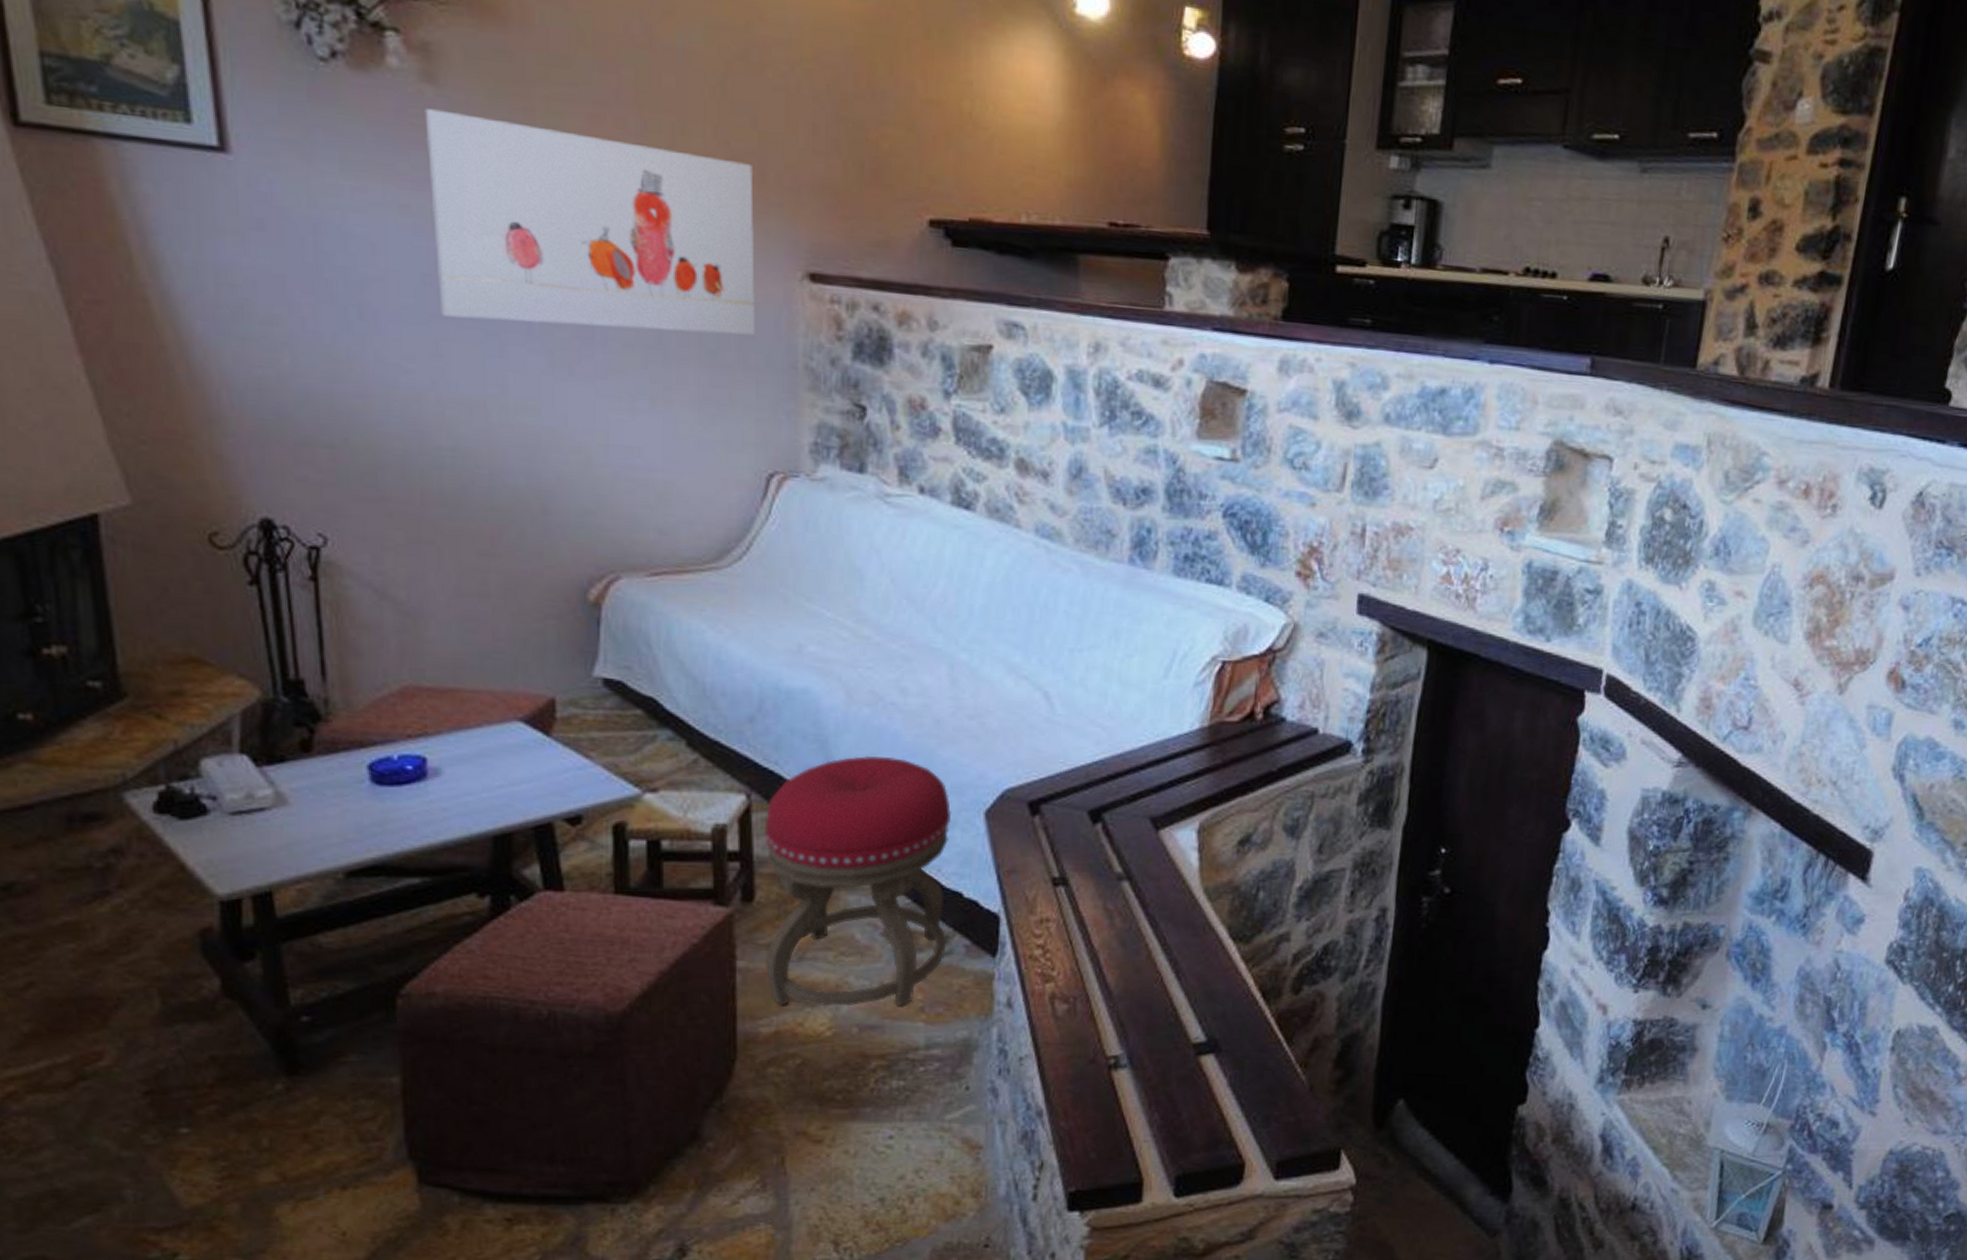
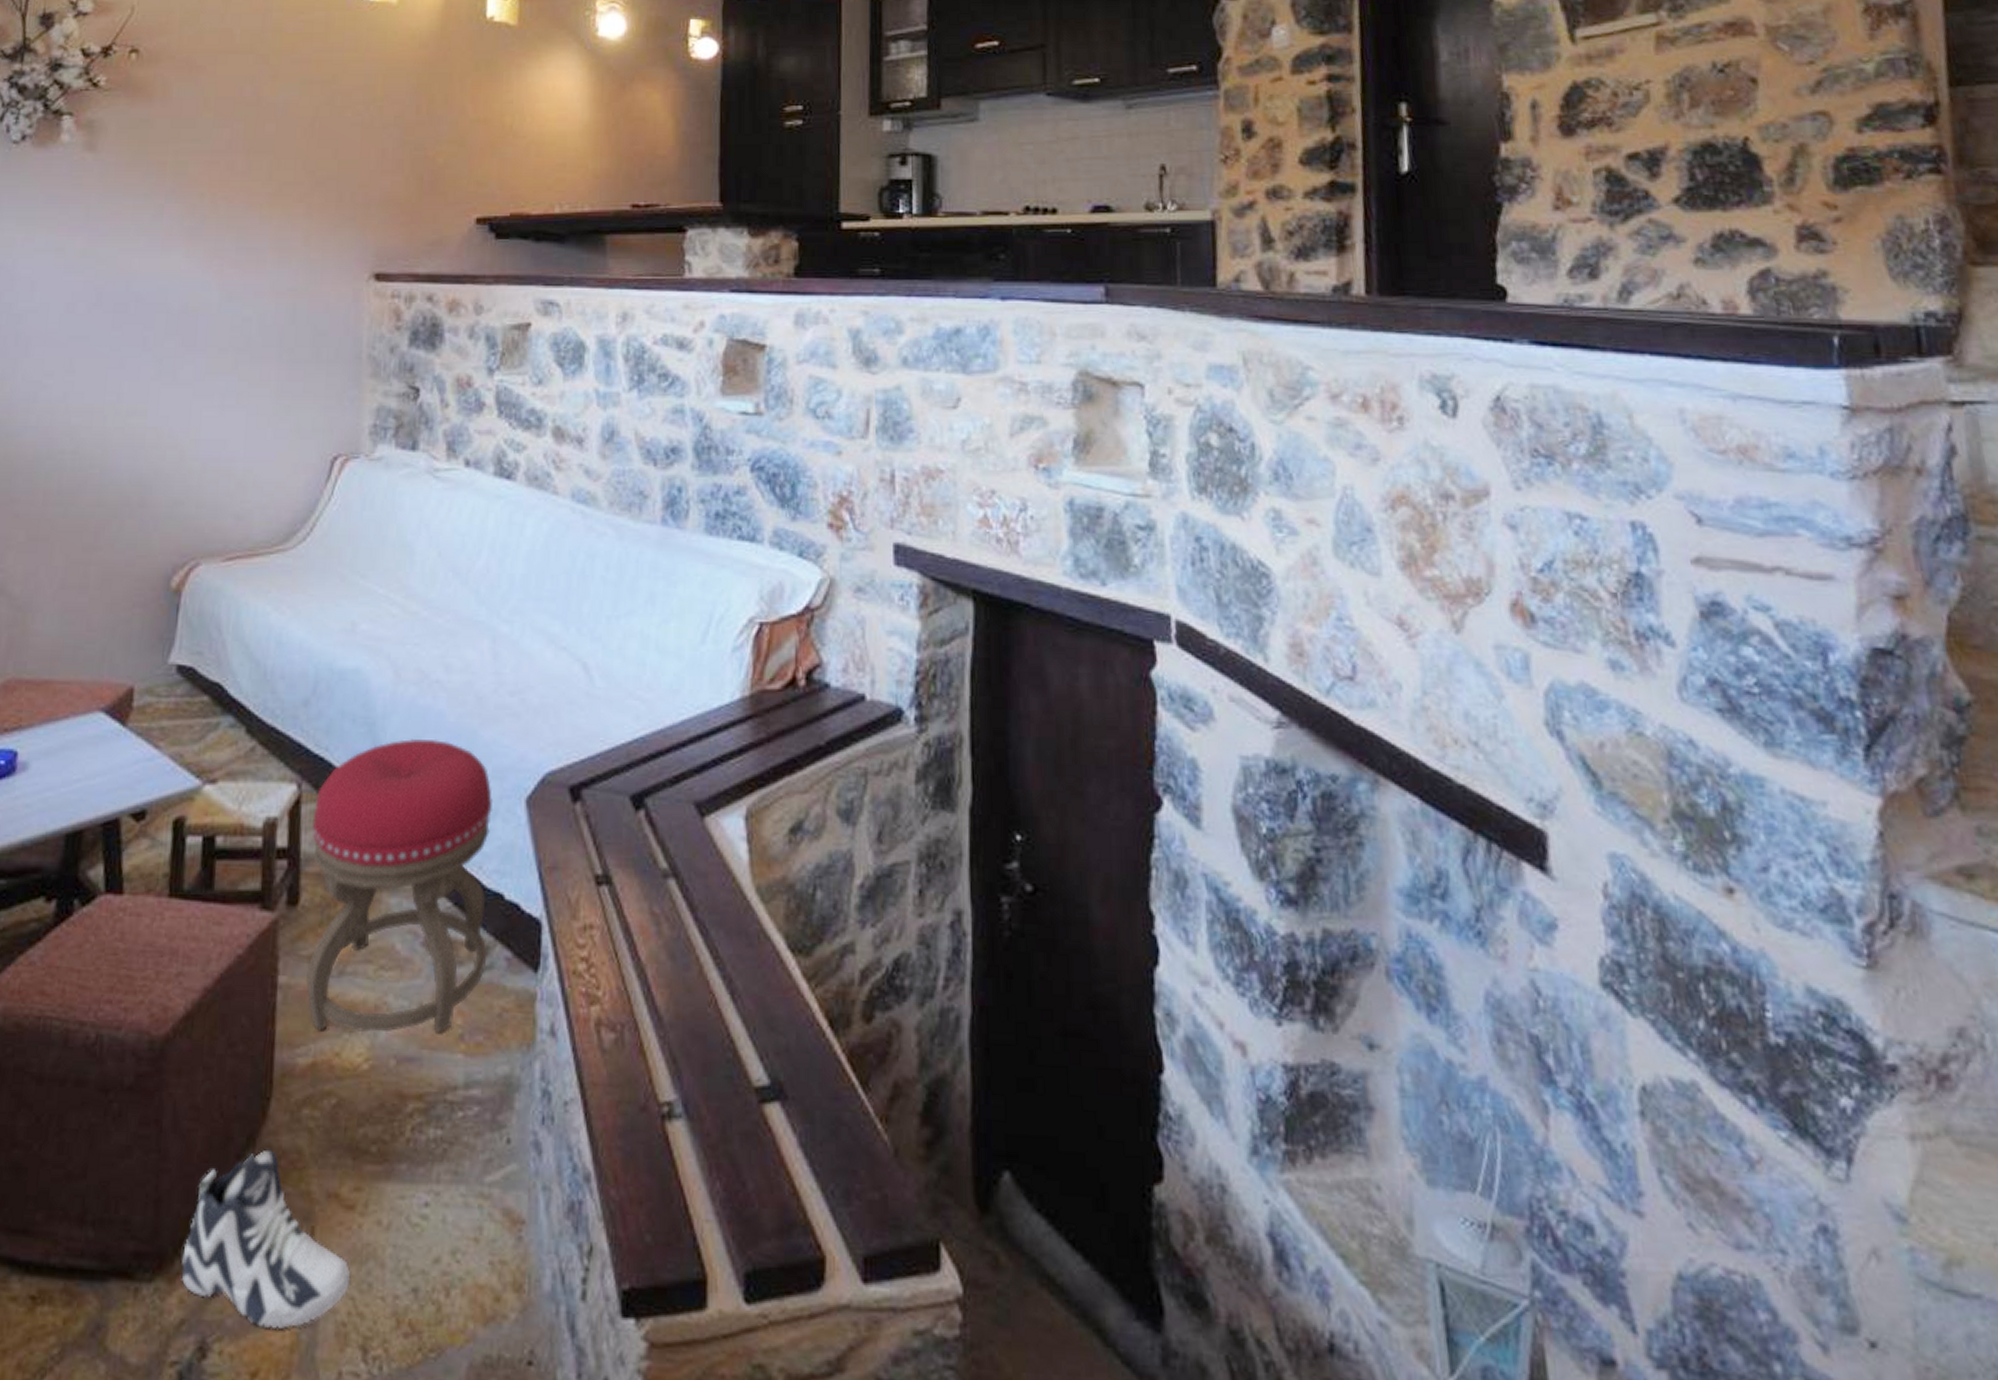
wall art: present [425,108,756,336] -> none [77,171,332,337]
sneaker: none [656,1100,820,1233] -> present [181,1149,350,1330]

